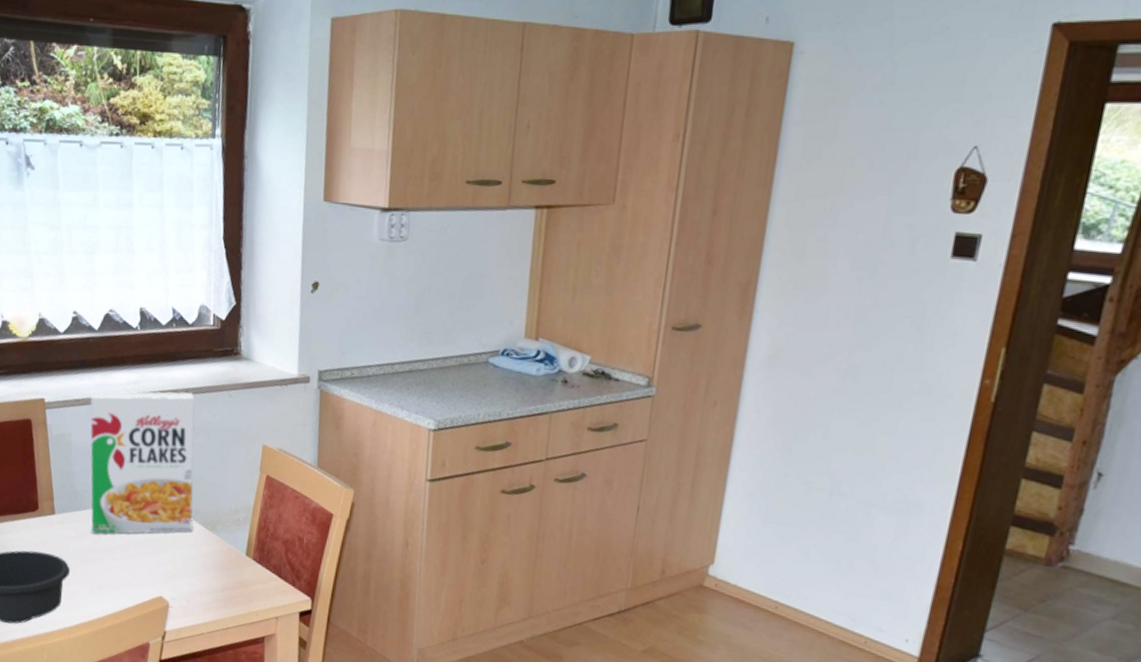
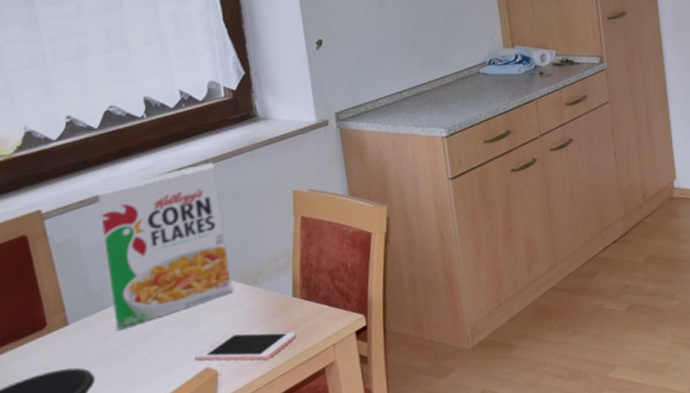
cell phone: none [151,570,244,609] -> present [194,332,297,361]

